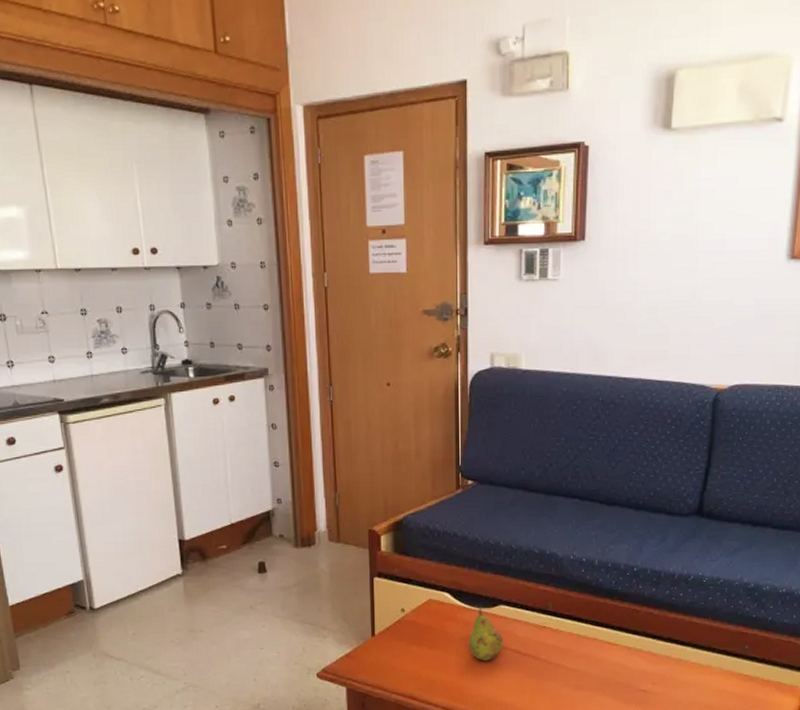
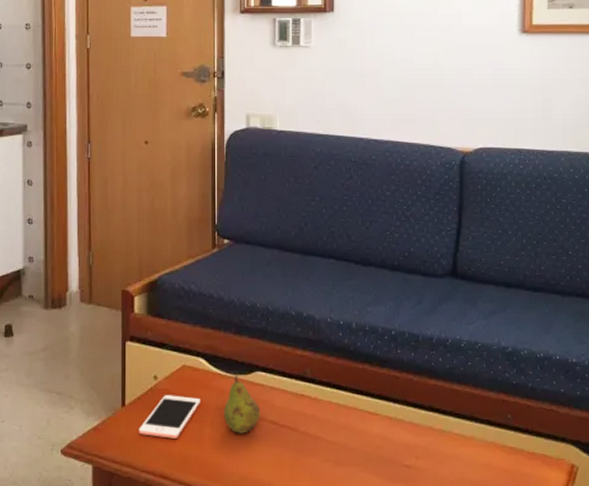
cell phone: none [388,626,446,665] -> present [138,395,201,438]

